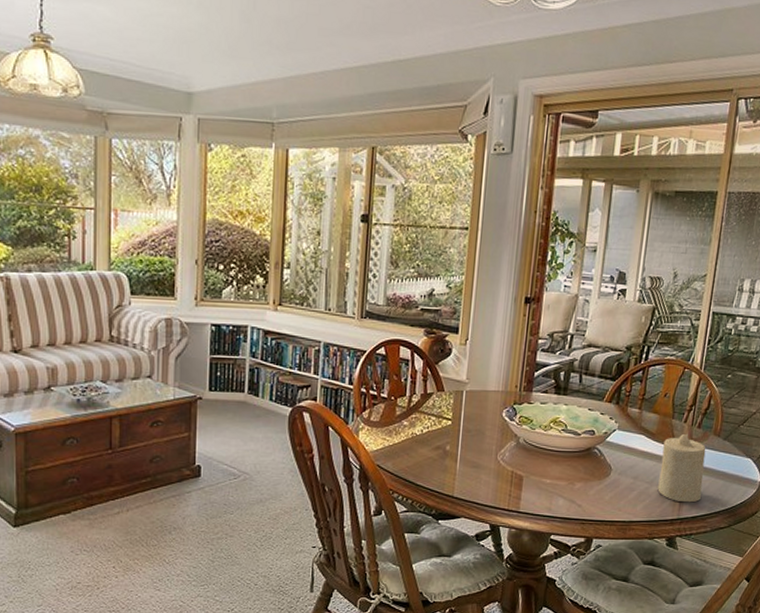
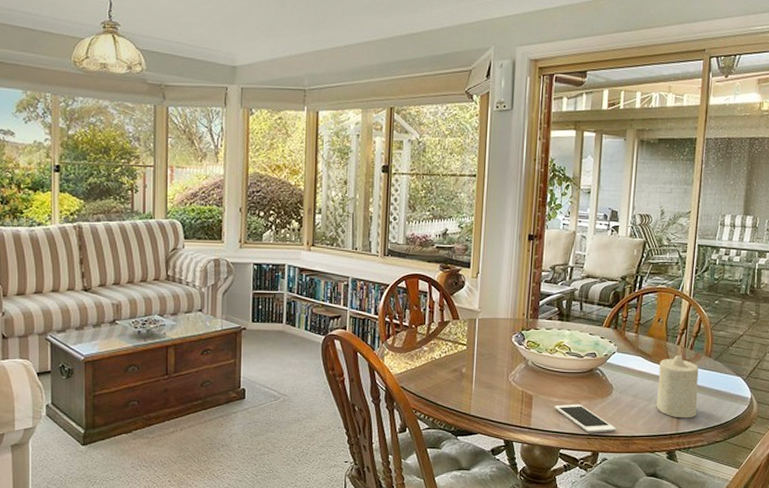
cell phone: none [546,486,614,518] -> present [554,404,617,433]

